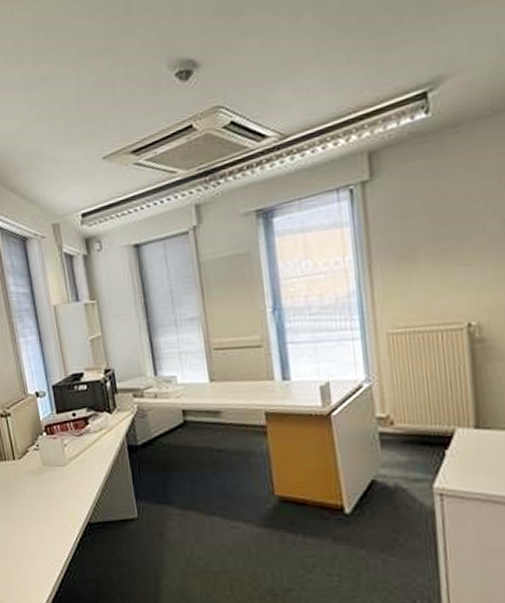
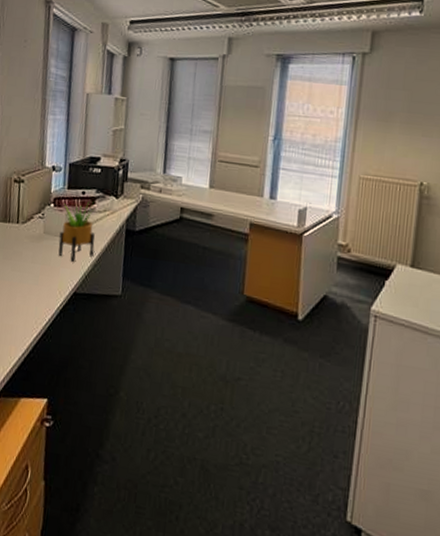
potted plant: none [56,424,99,490] -> present [58,202,96,262]

